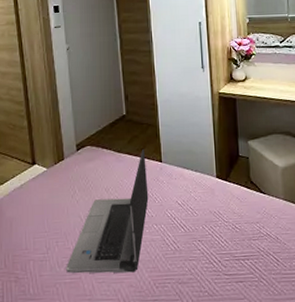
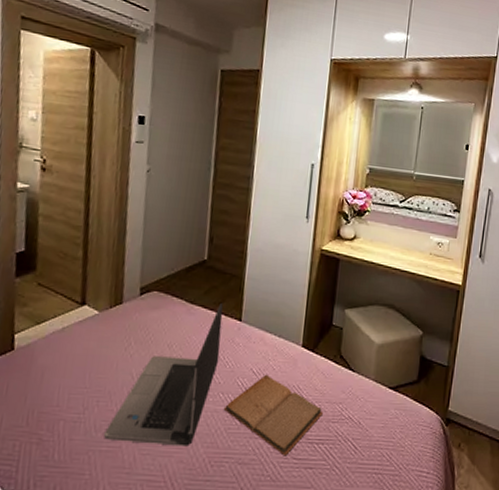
book: none [159,204,244,273] -> present [223,374,323,456]

